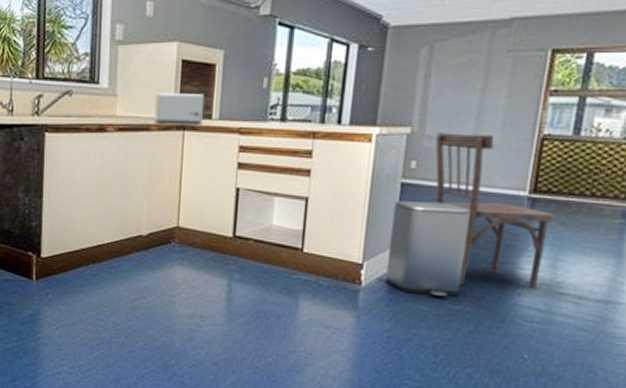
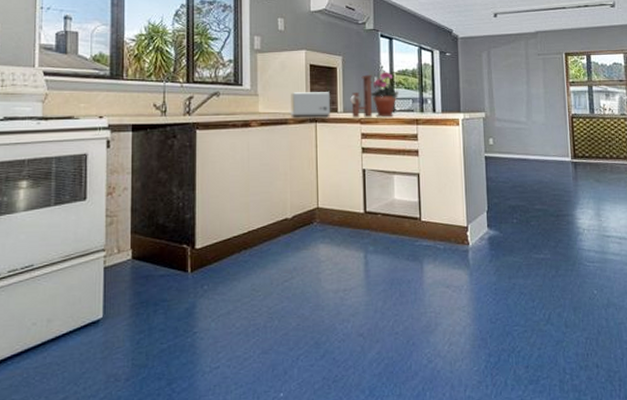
paper towel holder: none [229,74,263,128] -> present [350,74,373,118]
potted plant: none [256,71,294,129] -> present [370,72,399,118]
pedal bin: present [385,201,471,296] -> none [482,170,540,248]
dining chair: present [435,132,555,289] -> none [502,115,591,237]

